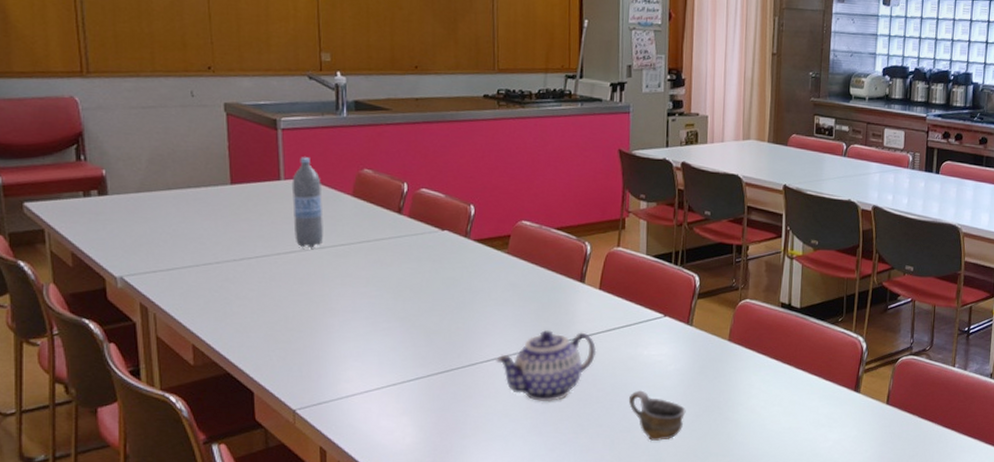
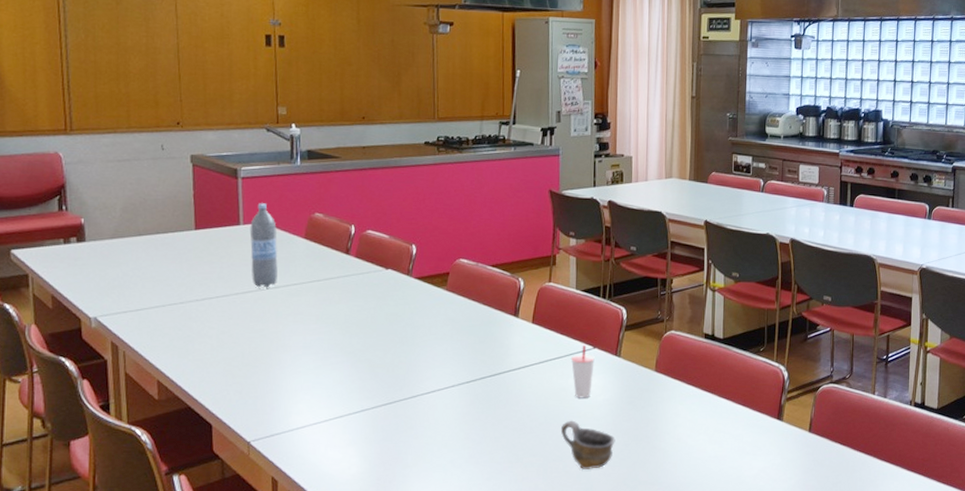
teapot: present [496,330,597,402] -> none [436,363,530,433]
cup: none [640,312,665,368] -> present [570,344,595,398]

